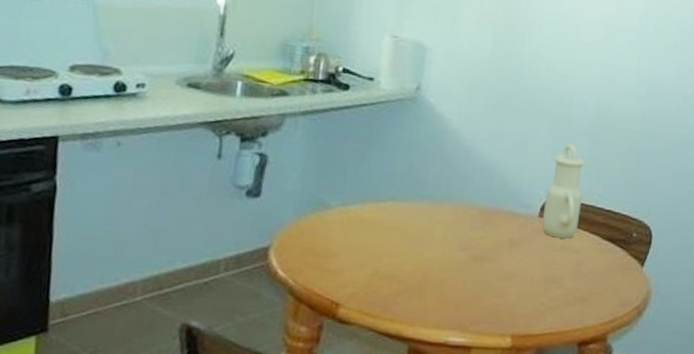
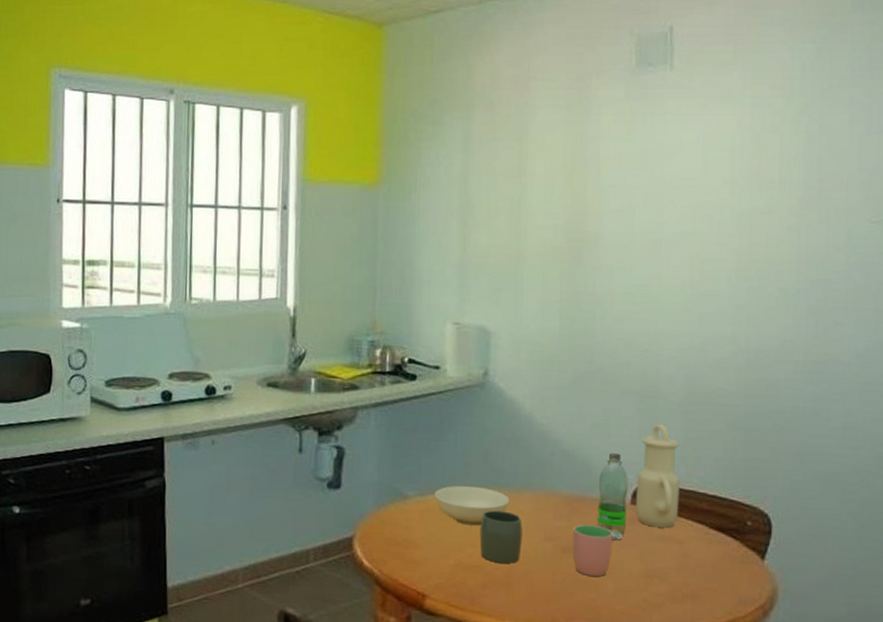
bowl: none [357,196,430,236] -> present [435,485,510,526]
mug: none [397,221,440,272] -> present [479,510,522,564]
cup: none [483,235,521,283] -> present [572,524,613,577]
bottle: none [507,169,539,250] -> present [597,453,628,541]

